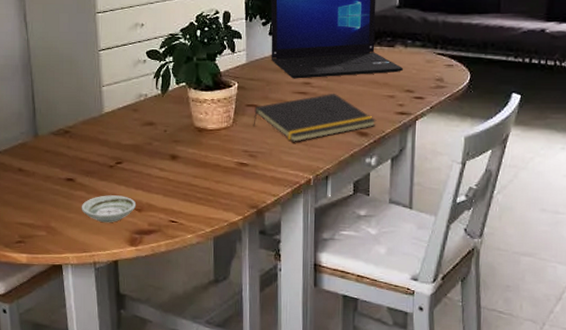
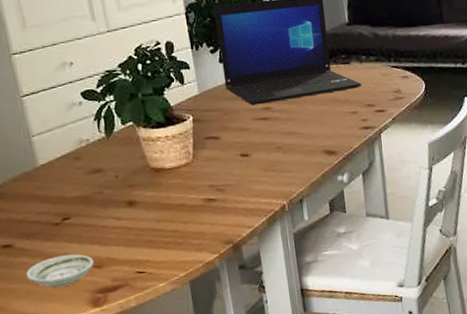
notepad: present [253,93,377,142] -> none [214,115,343,170]

